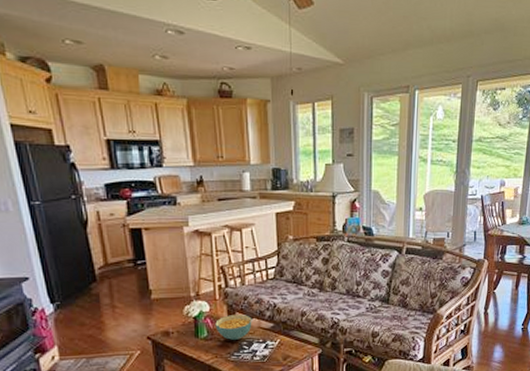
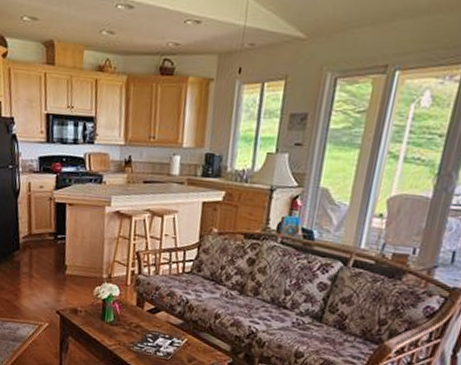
cereal bowl: present [215,315,252,340] -> none [122,303,161,331]

